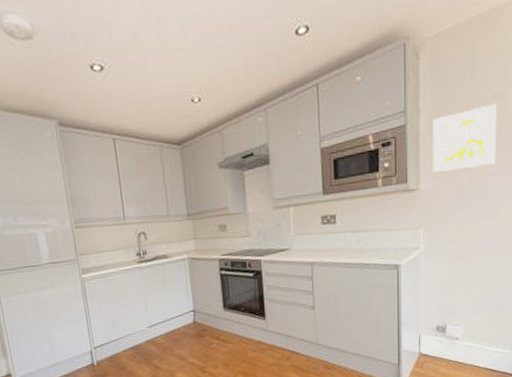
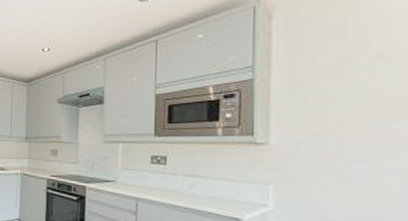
wall art: present [433,104,497,172] -> none [287,64,380,129]

